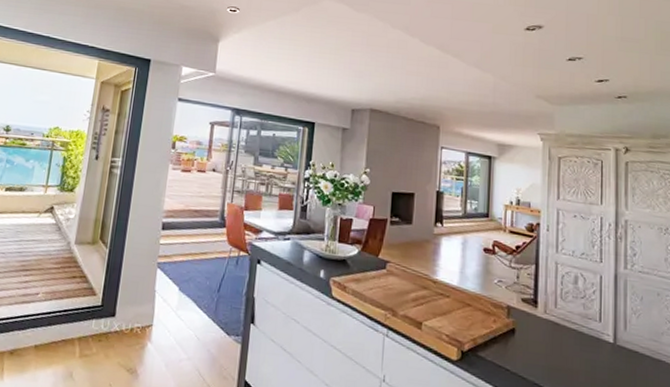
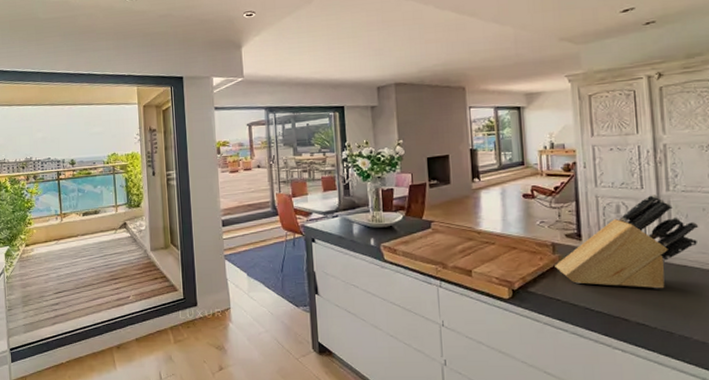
knife block: none [508,270,653,374] -> present [555,195,699,289]

